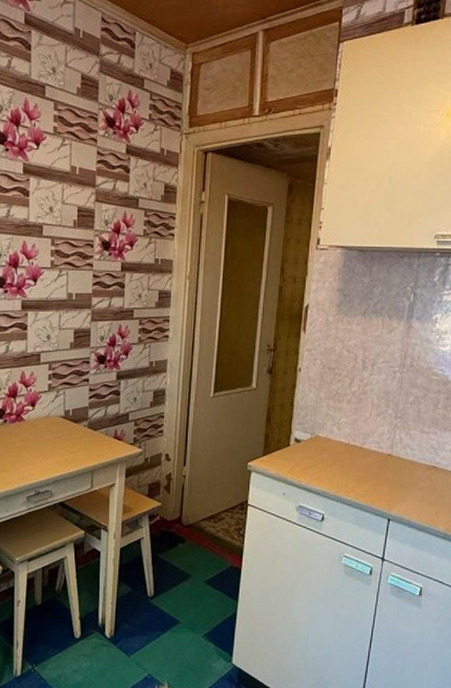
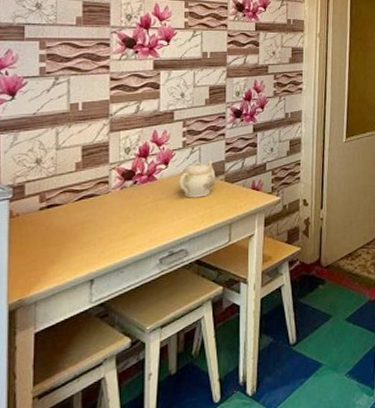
teapot: none [45,405,79,442] -> present [179,159,216,198]

